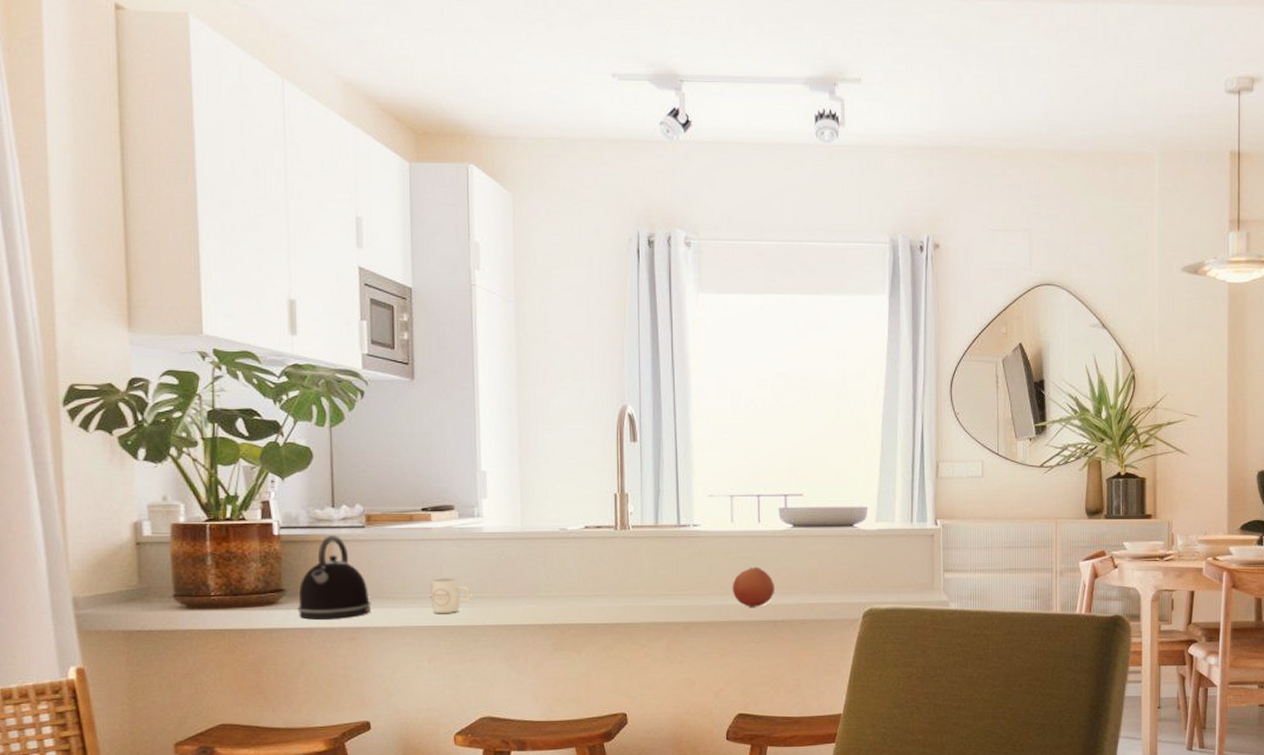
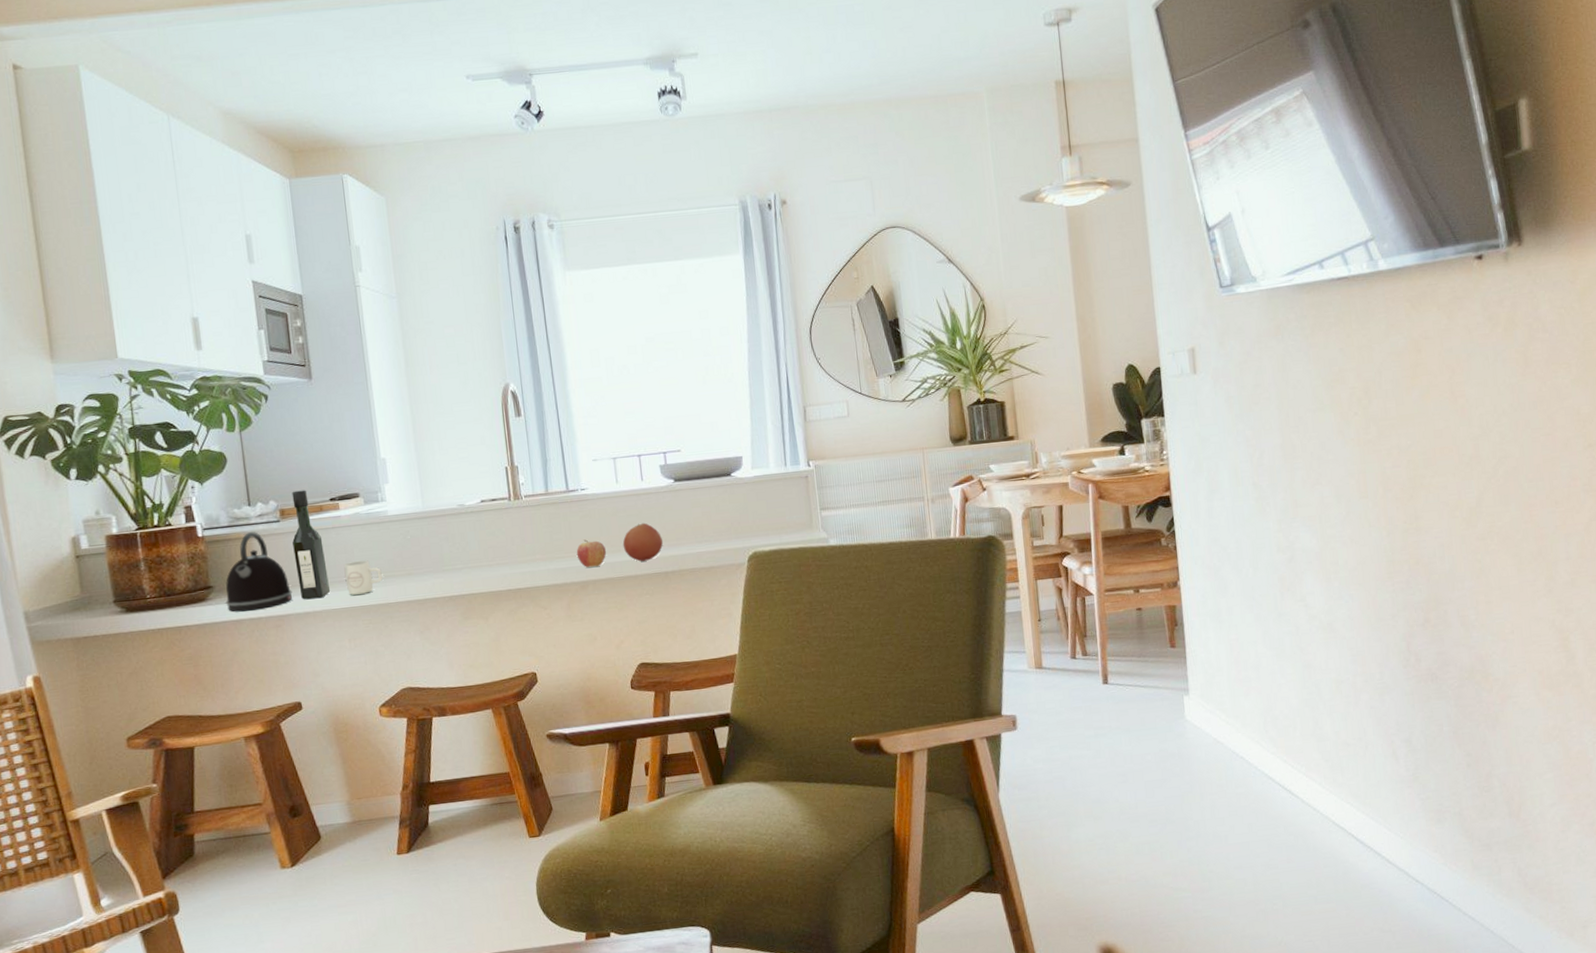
bottle: none [377,496,413,614] -> present [292,490,331,600]
fruit: none [682,578,714,608] -> present [576,539,607,568]

